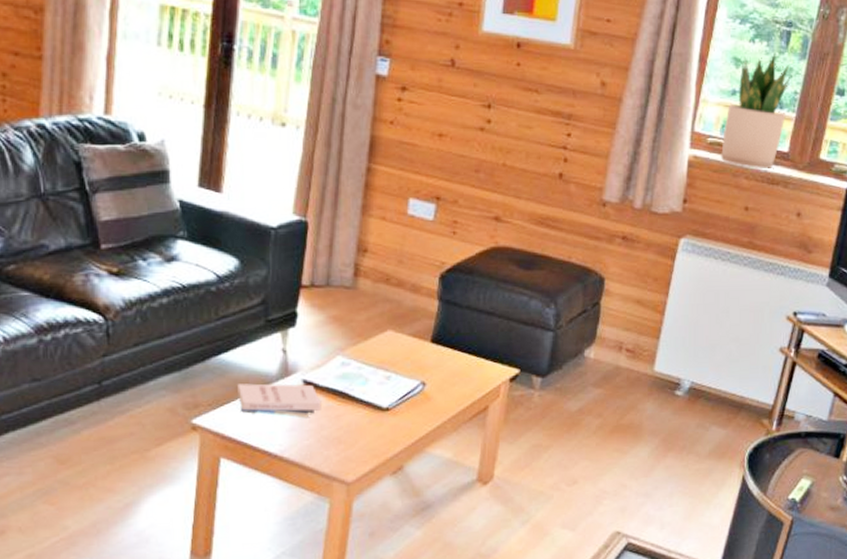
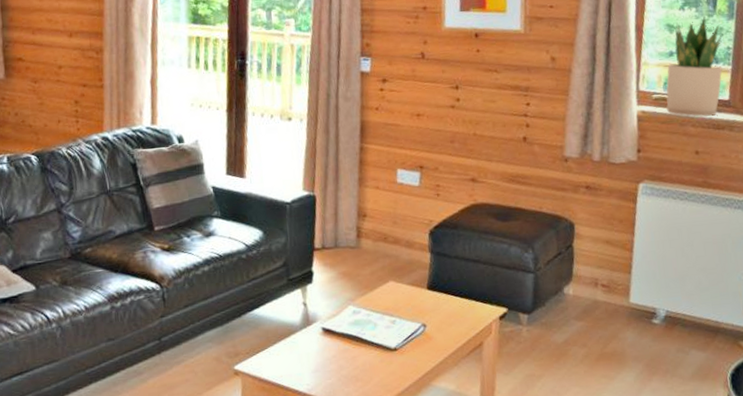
books: present [236,383,321,418] -> none [268,331,340,361]

